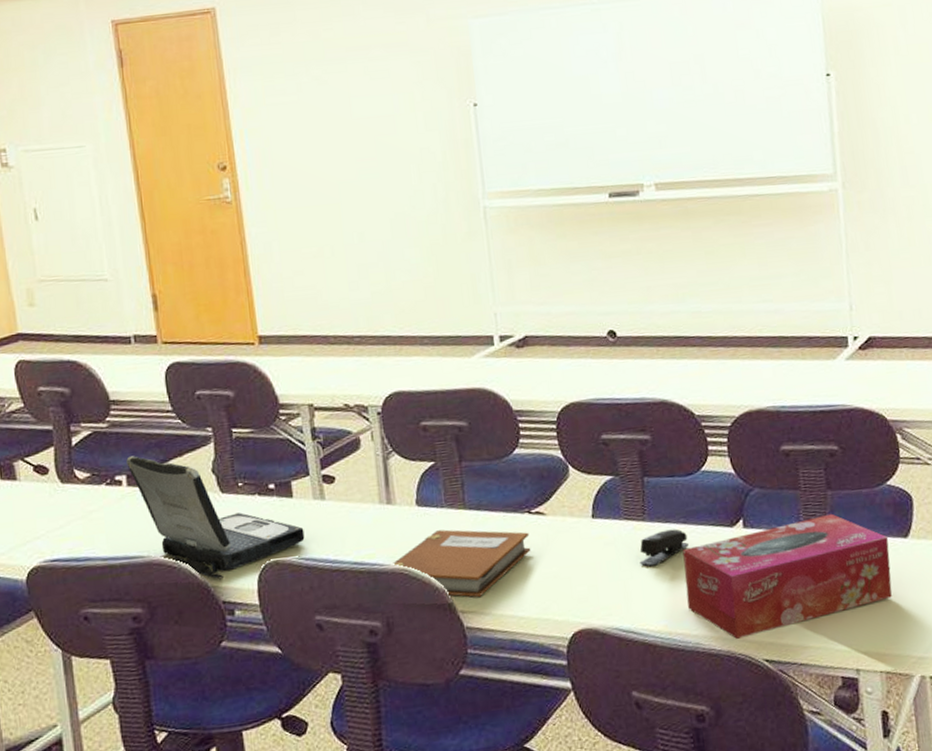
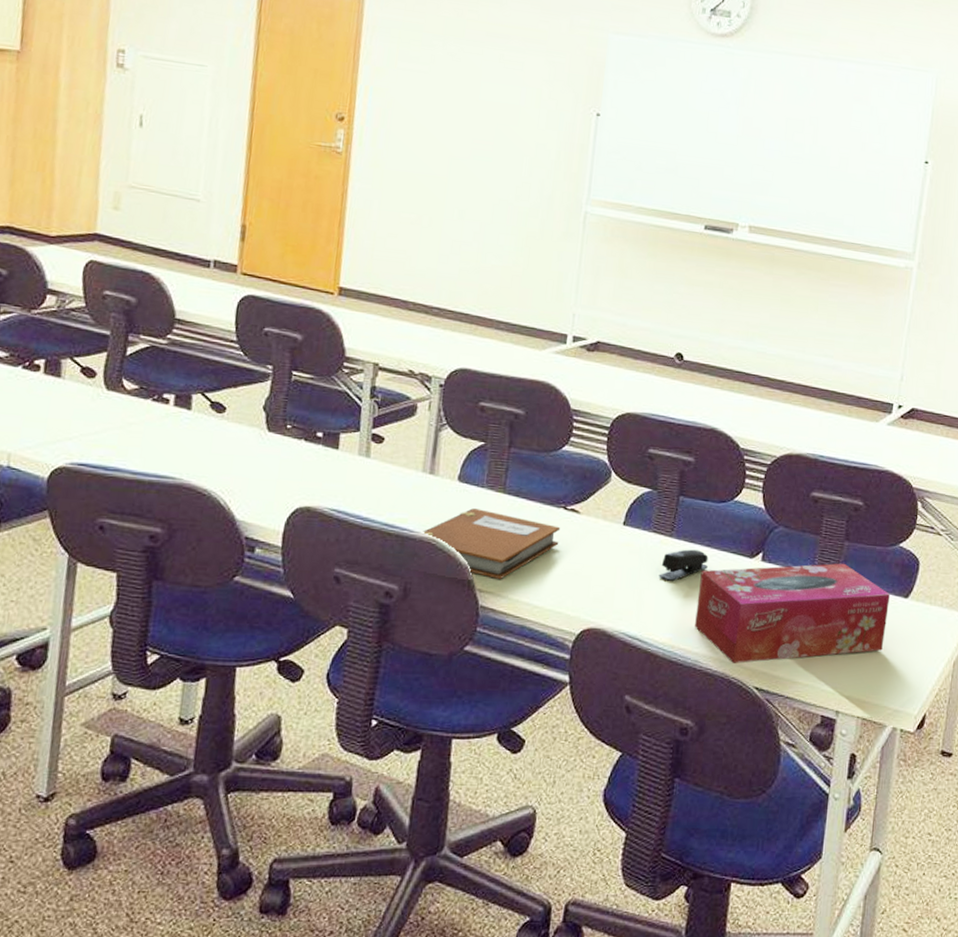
laptop: present [126,456,305,579] -> none [178,377,343,514]

